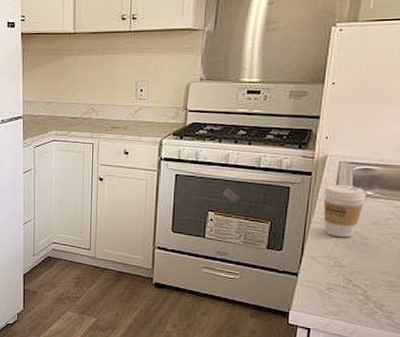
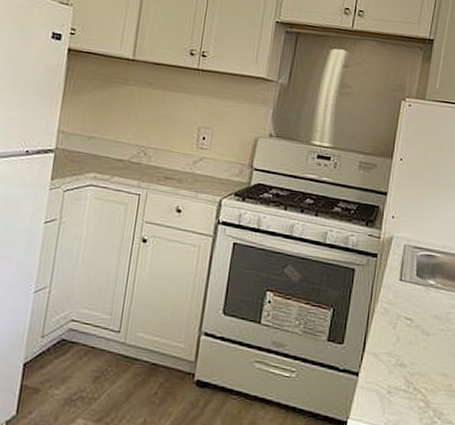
coffee cup: present [323,185,367,238] -> none [387,270,429,332]

